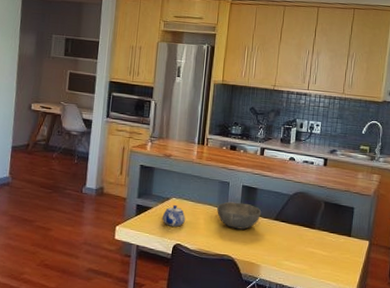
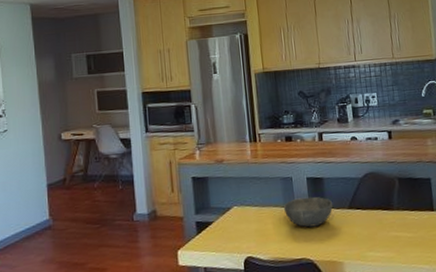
teapot: present [162,205,185,227] -> none [226,214,252,239]

